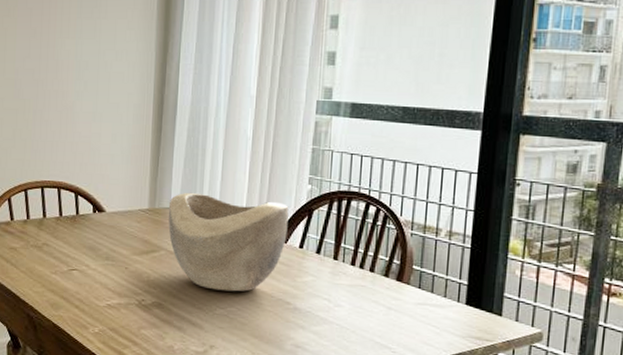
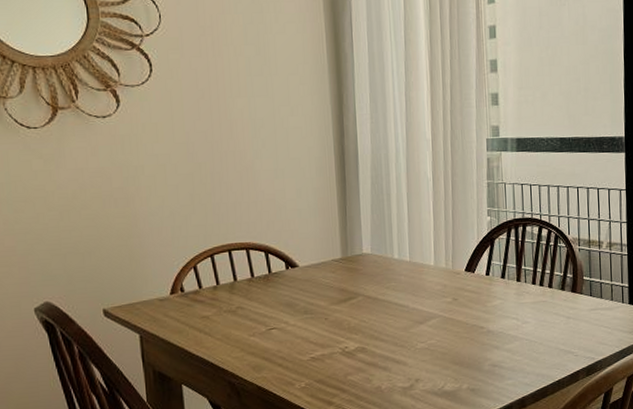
decorative bowl: present [168,192,289,292] -> none [360,235,474,327]

